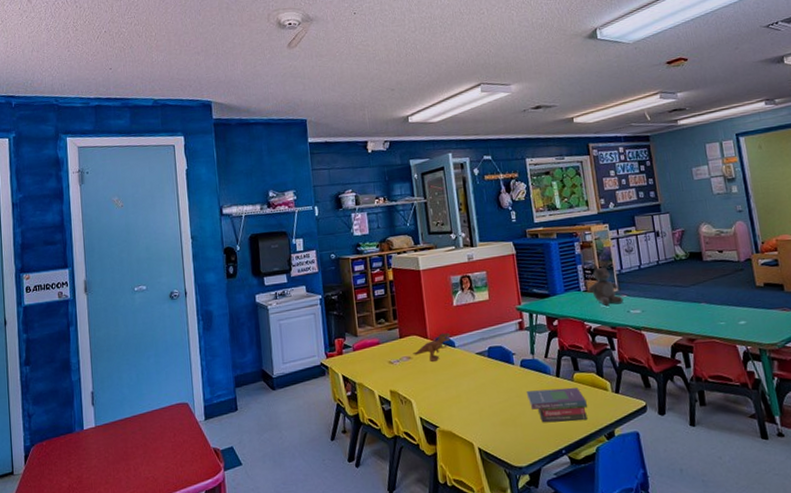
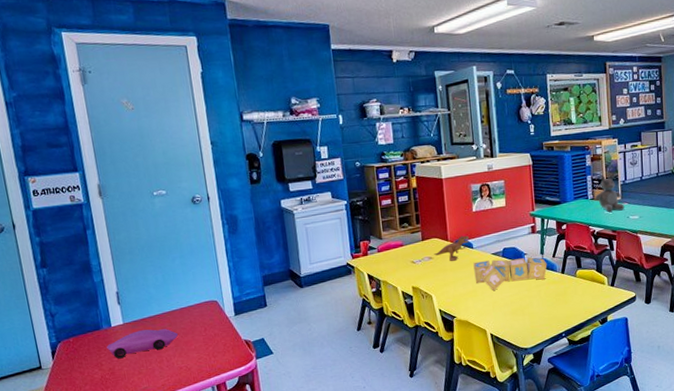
toy car: none [77,433,148,466] -> present [106,329,179,359]
toy blocks: none [456,357,539,397] -> present [473,257,547,291]
books: present [526,387,588,423] -> none [534,281,587,312]

